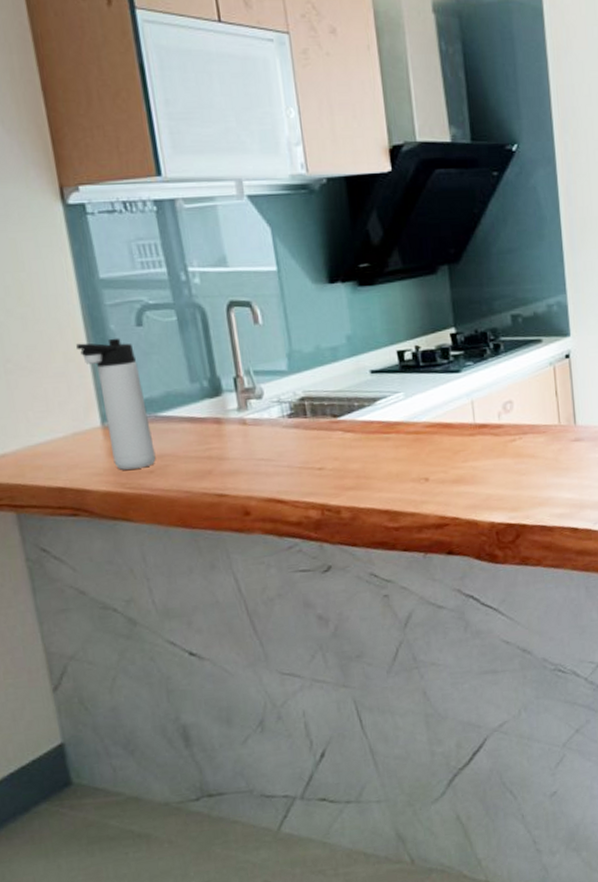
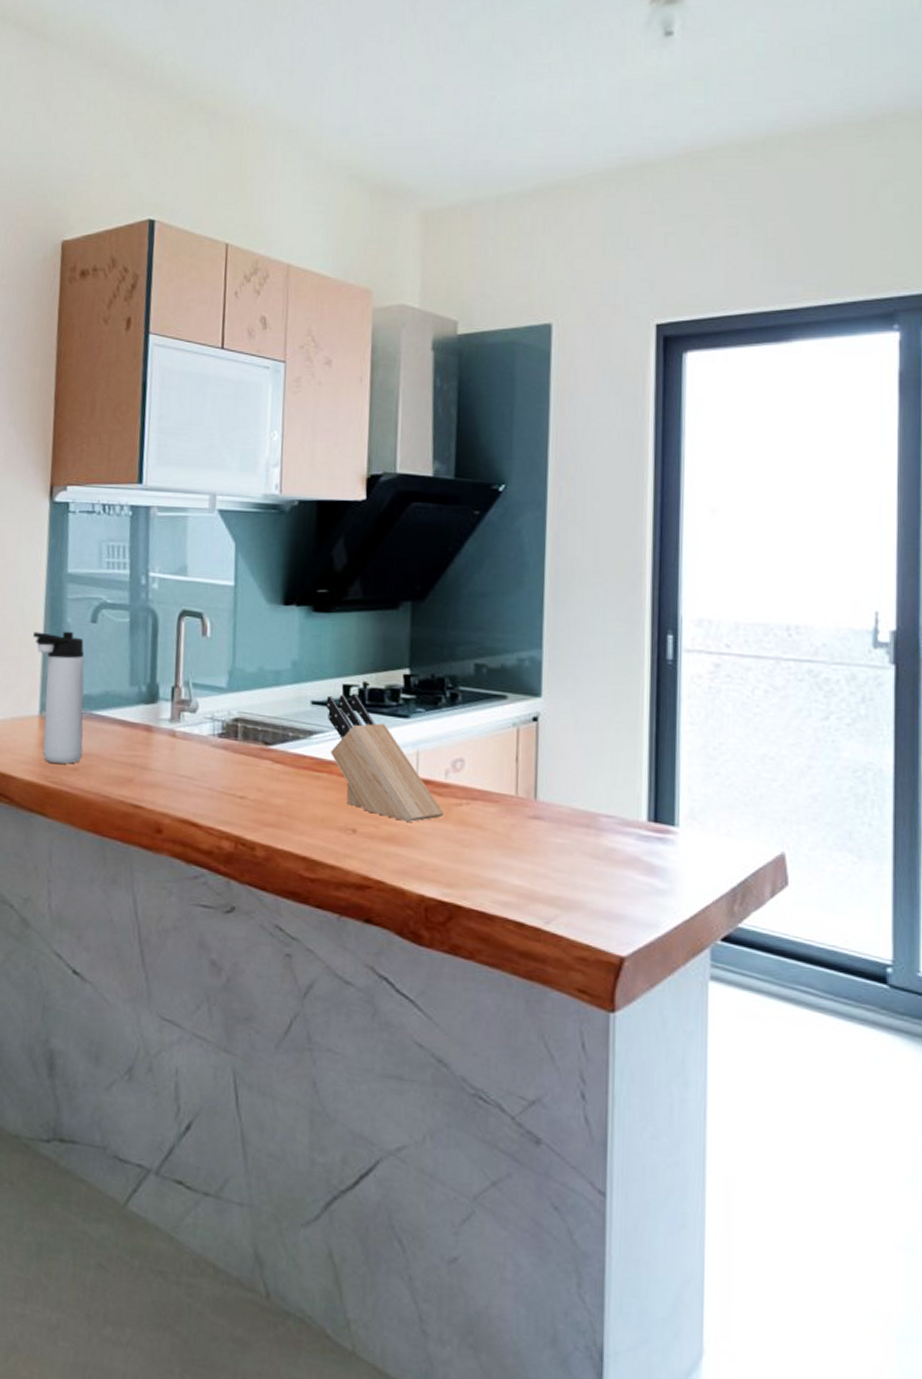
knife block: none [383,357,501,463] -> present [325,693,444,822]

